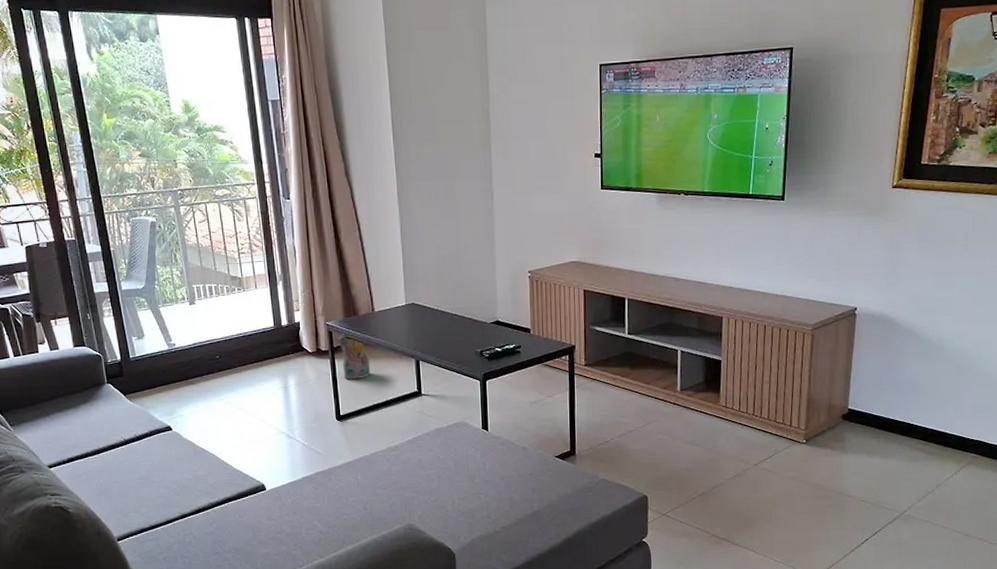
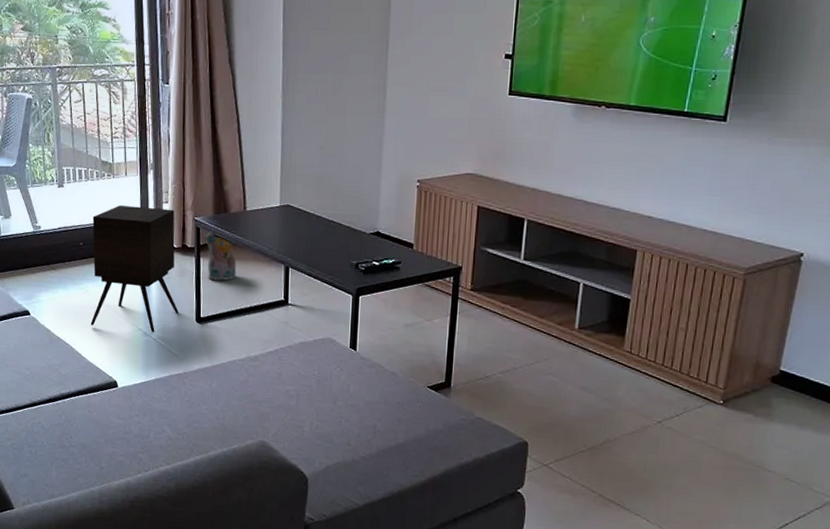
side table: none [226,316,319,435] -> present [90,204,179,333]

